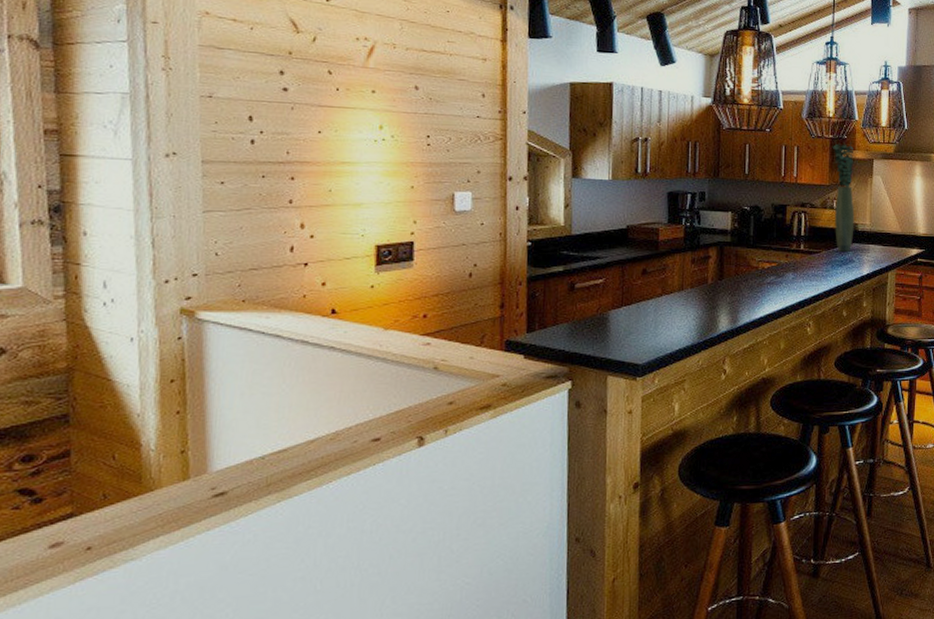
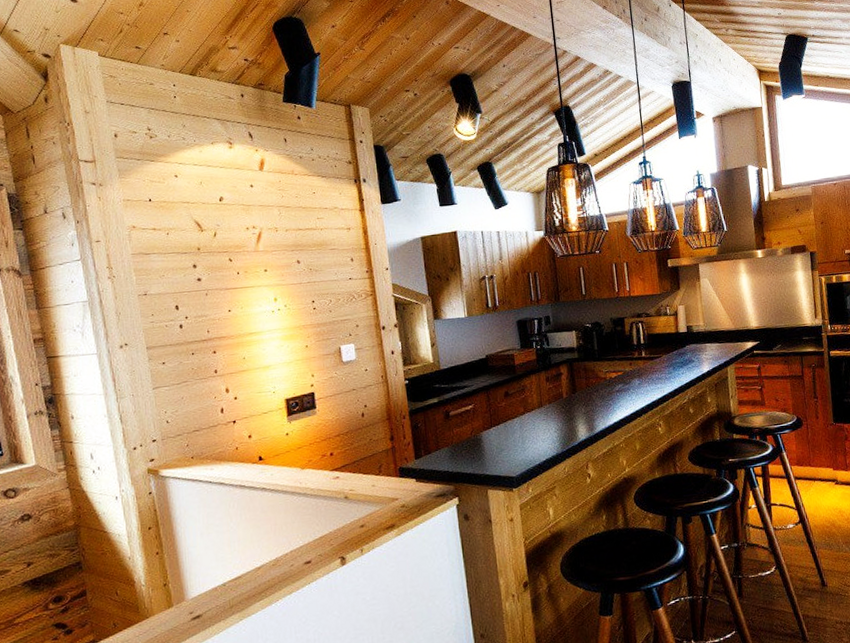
vase: present [833,139,855,252] -> none [659,250,690,354]

